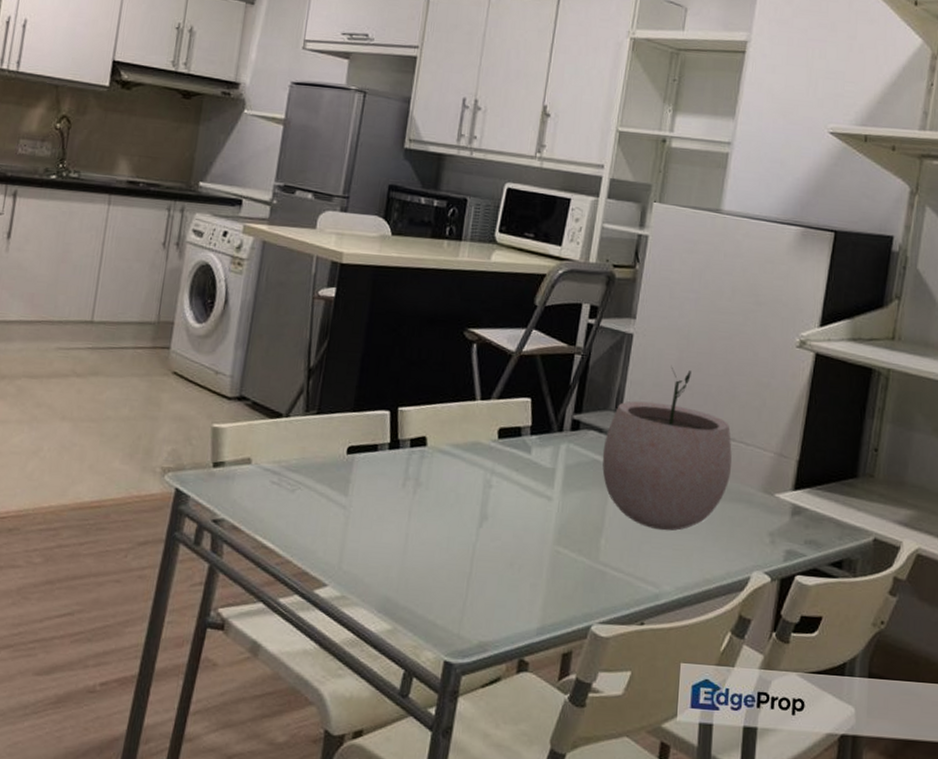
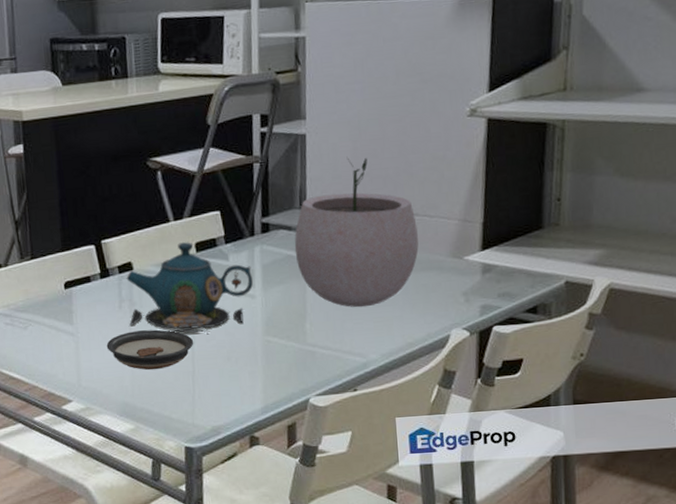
saucer: none [379,515,477,565] -> present [106,329,194,370]
teapot: none [410,425,554,531] -> present [126,242,253,334]

